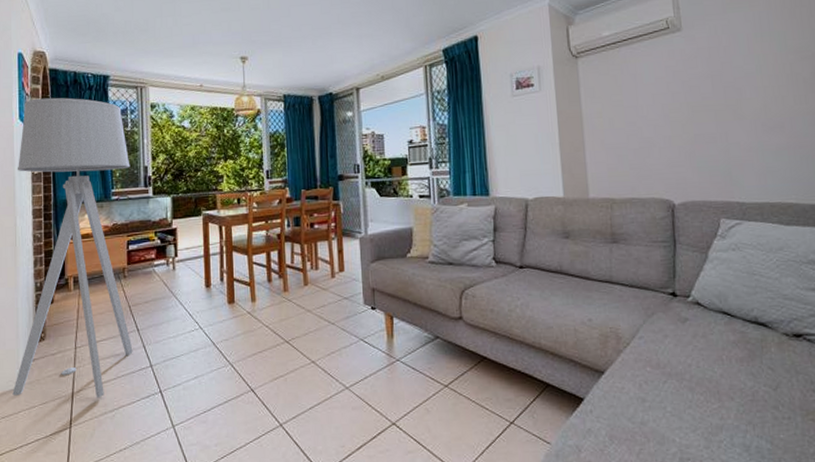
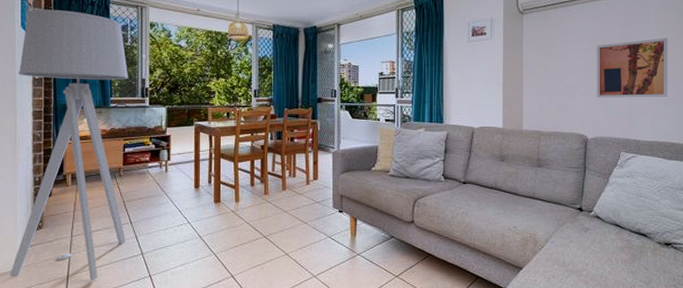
wall art: none [675,71,777,152] -> present [597,37,668,98]

